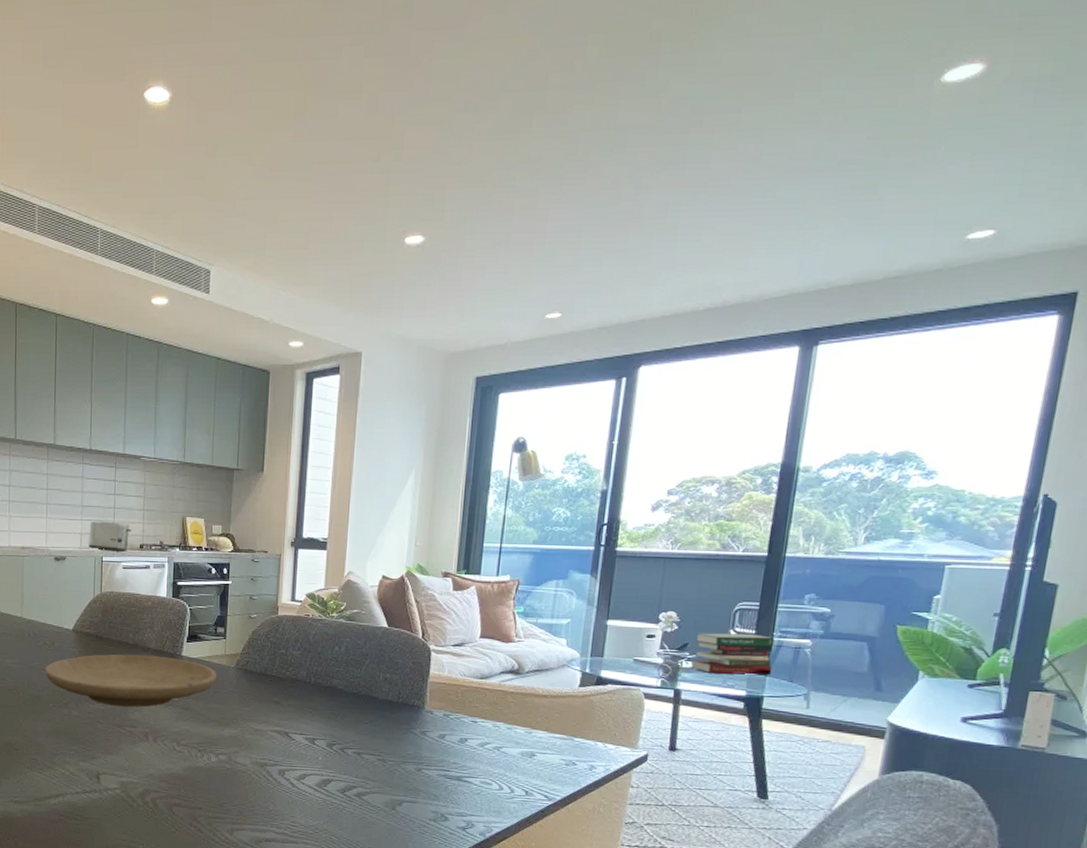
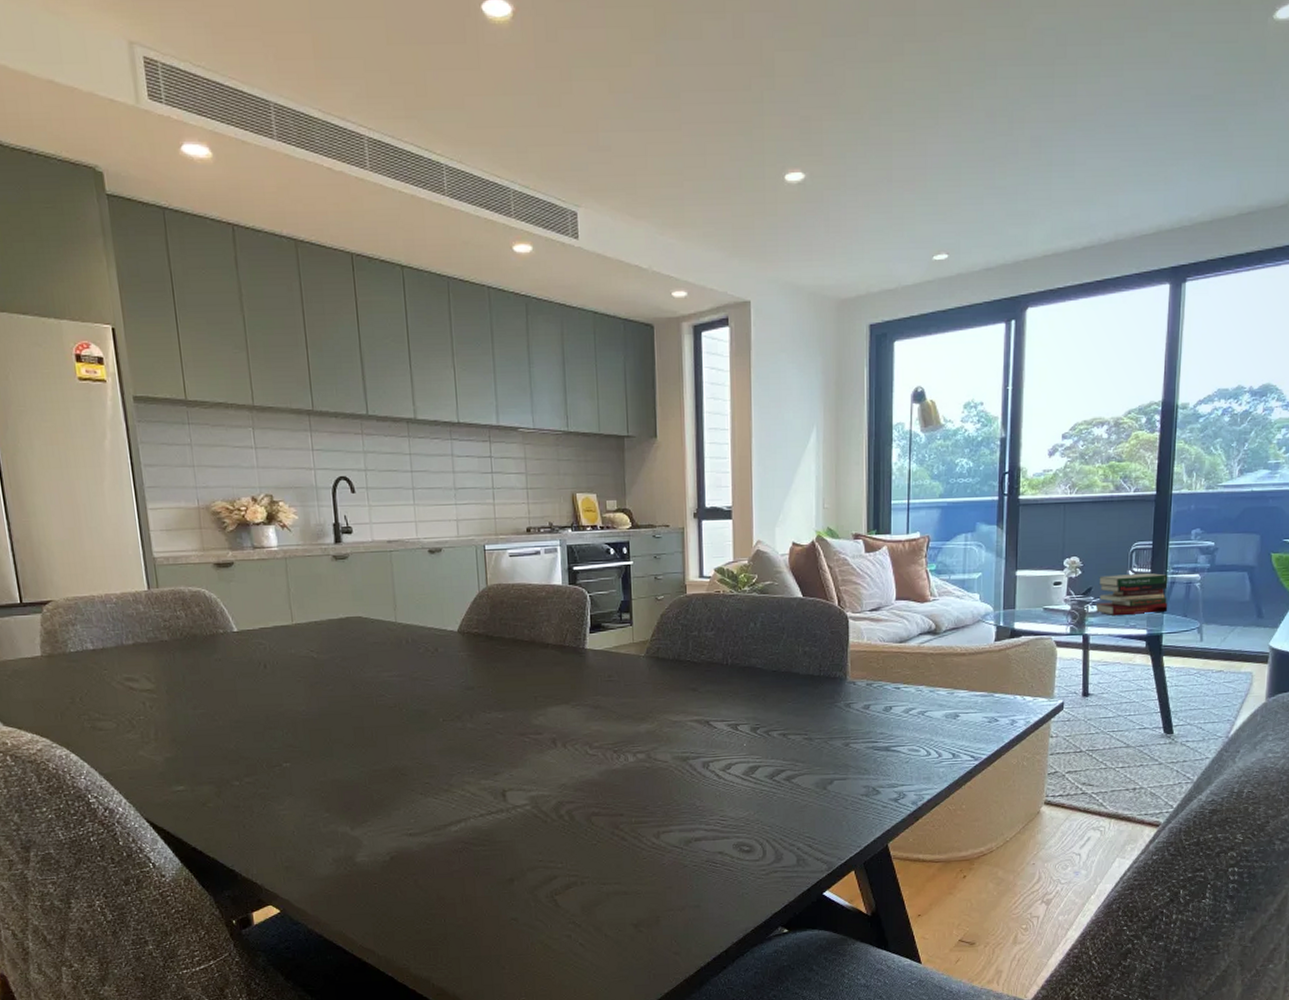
plate: present [45,654,217,708] -> none [429,651,627,713]
toaster: present [89,521,132,552] -> none [465,504,515,538]

